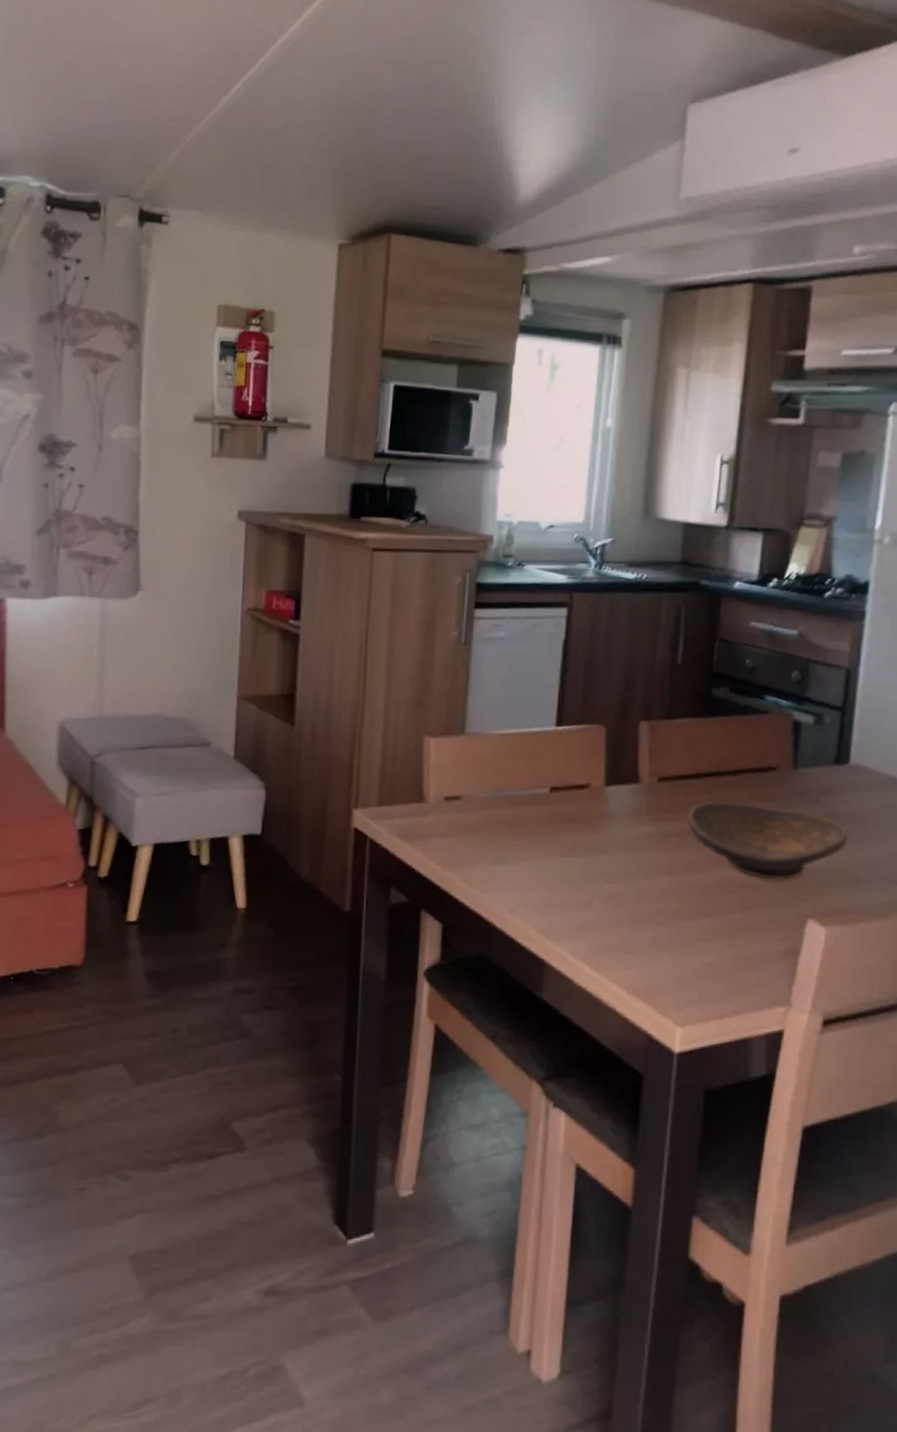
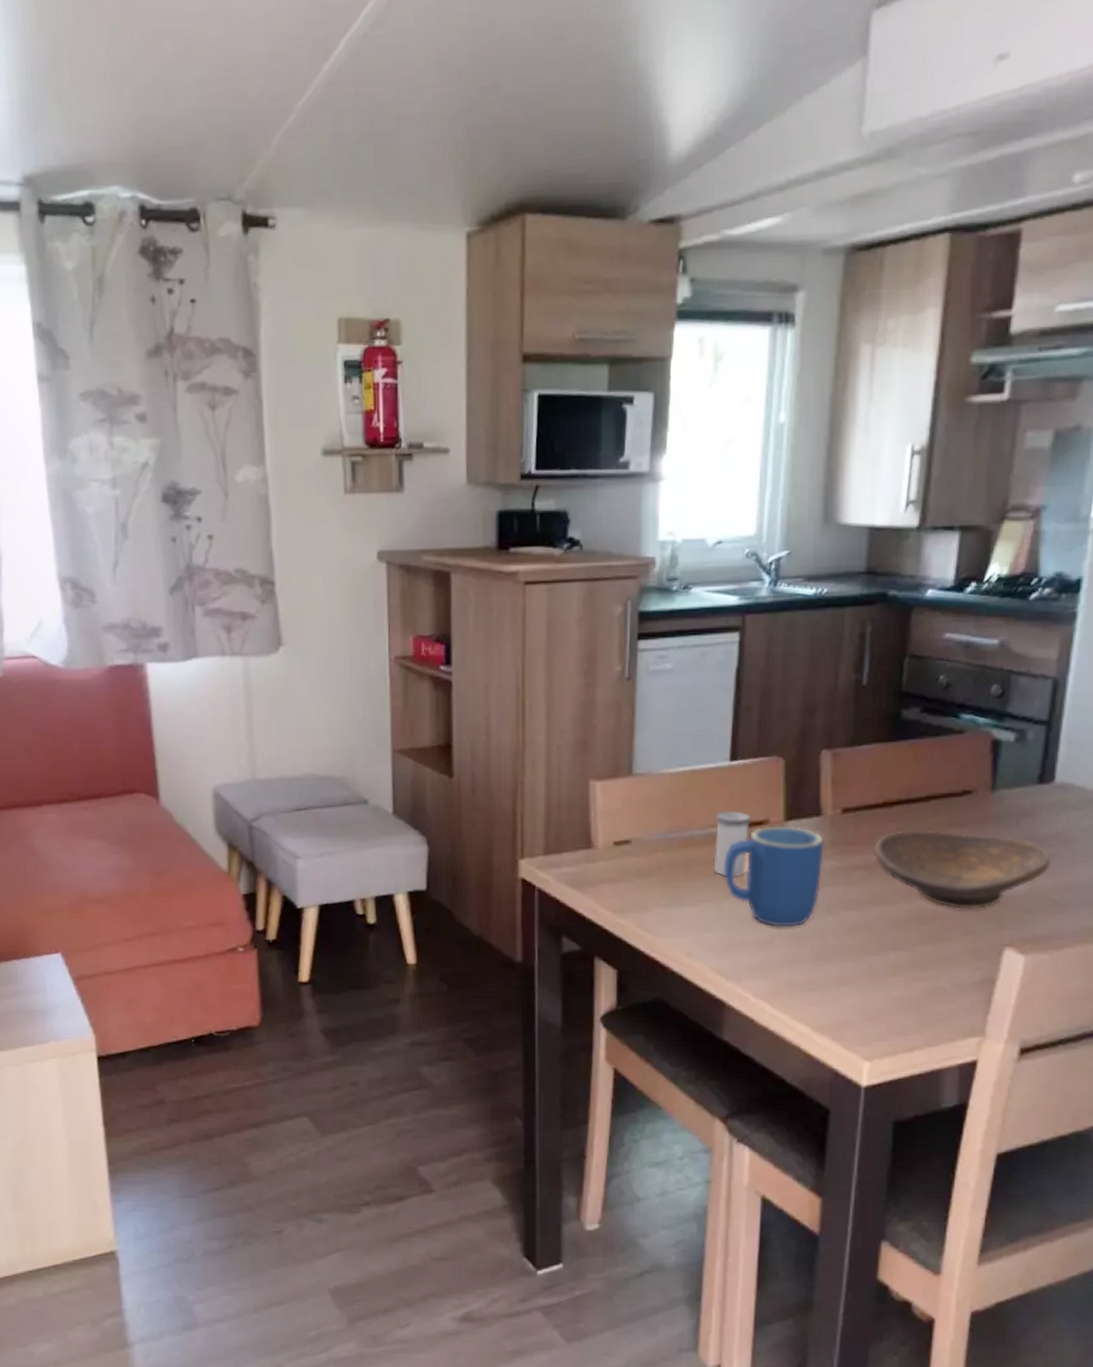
salt shaker: none [538,773,573,839] -> present [713,811,750,878]
mug: none [547,790,641,889] -> present [724,825,824,927]

